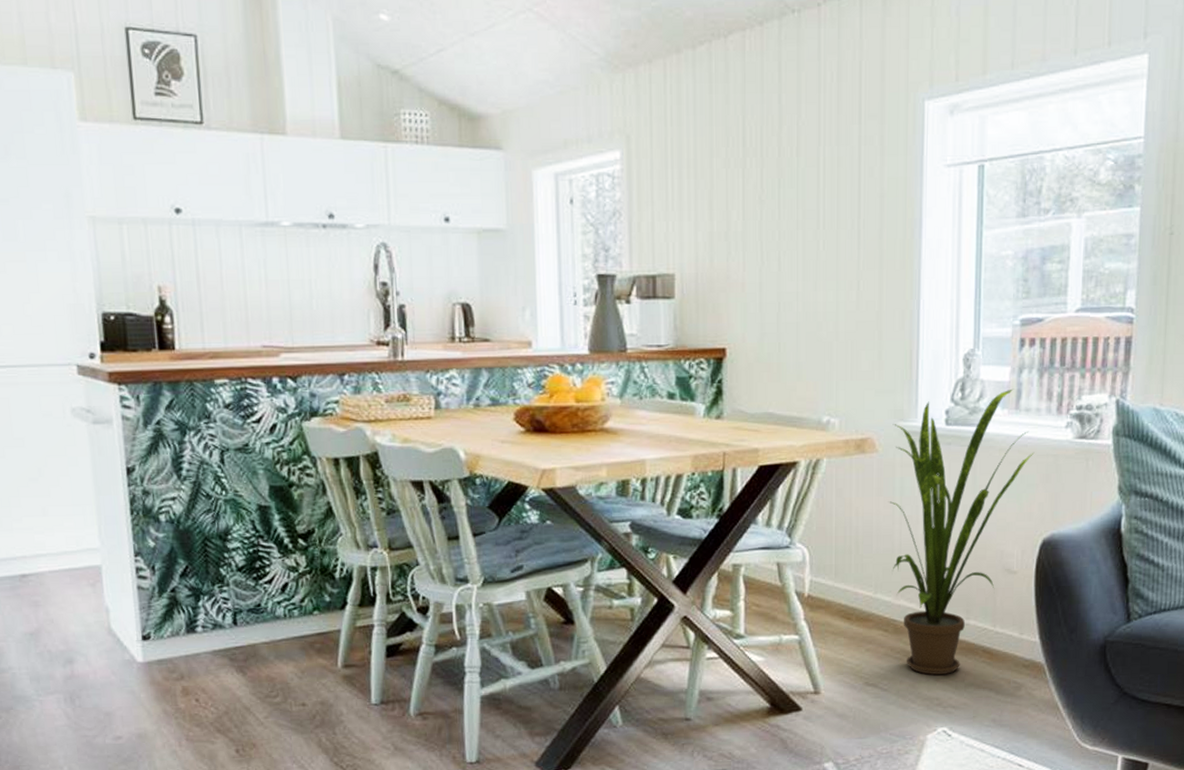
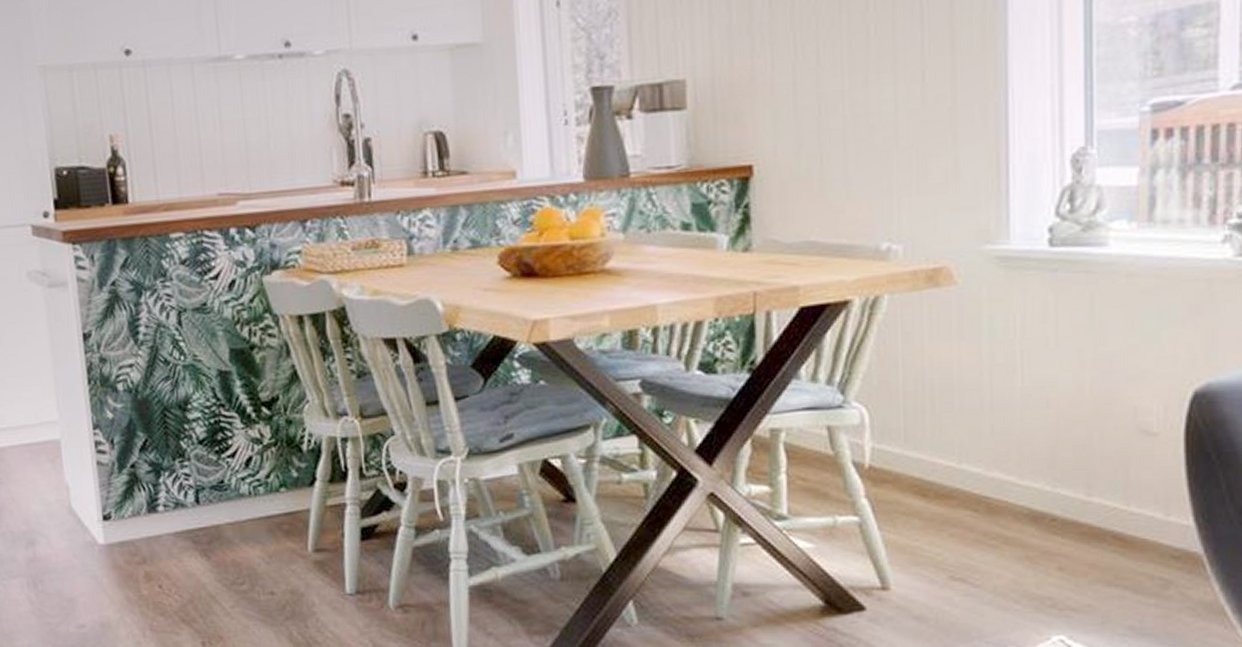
house plant: present [889,388,1035,675] -> none [974,195,1178,568]

